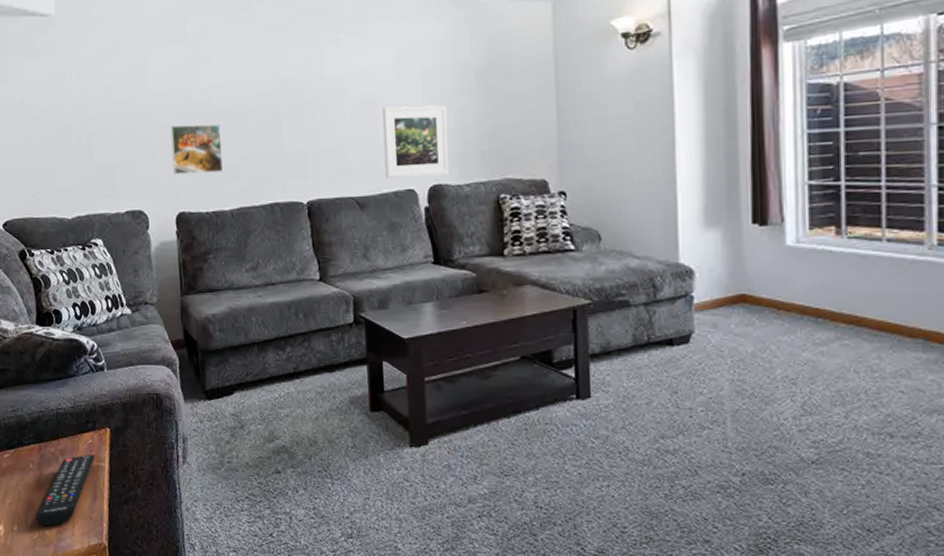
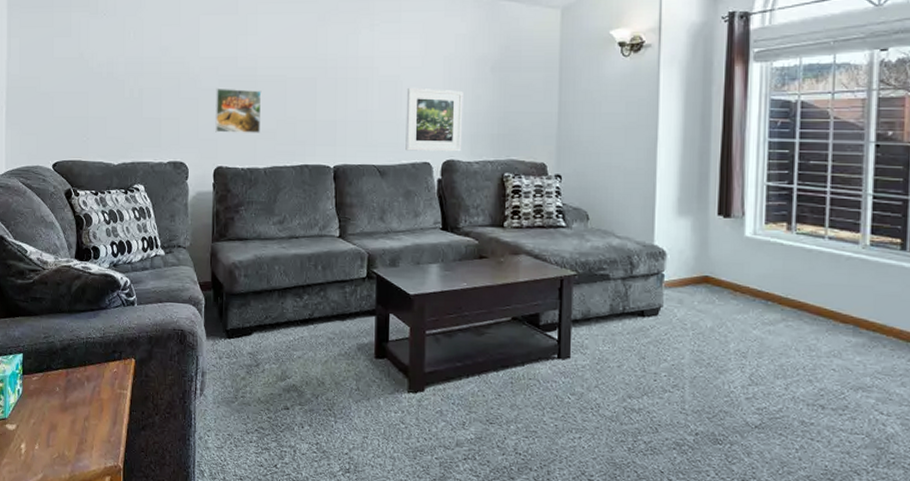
remote control: present [35,454,96,526] -> none [57,382,120,447]

